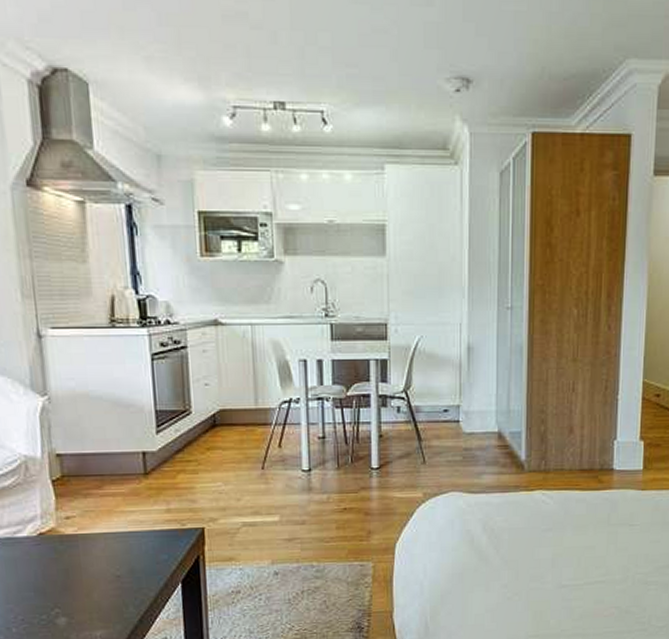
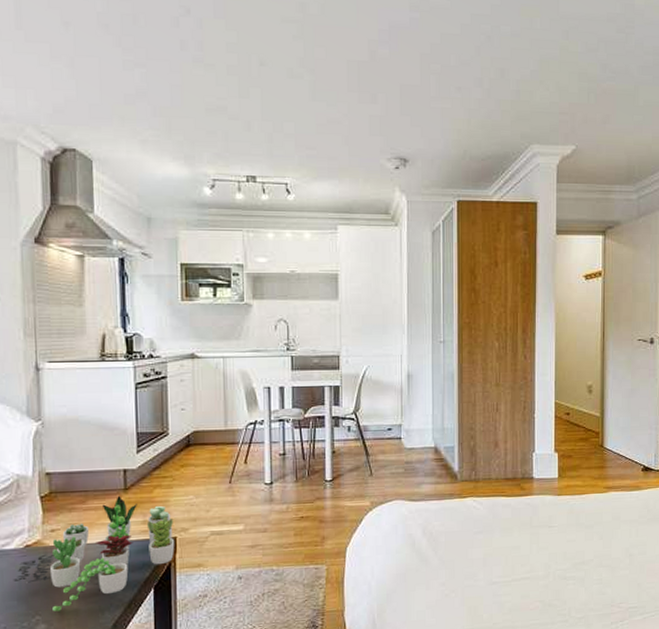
succulent plant: none [27,481,203,605] -> present [13,495,175,612]

